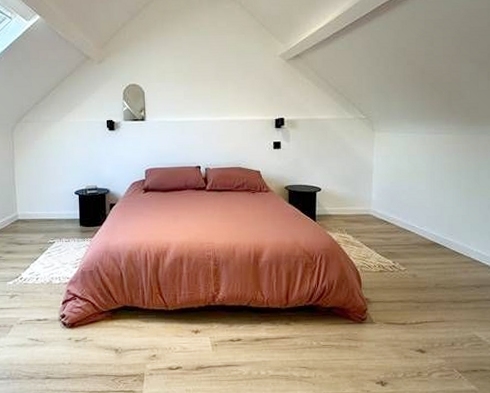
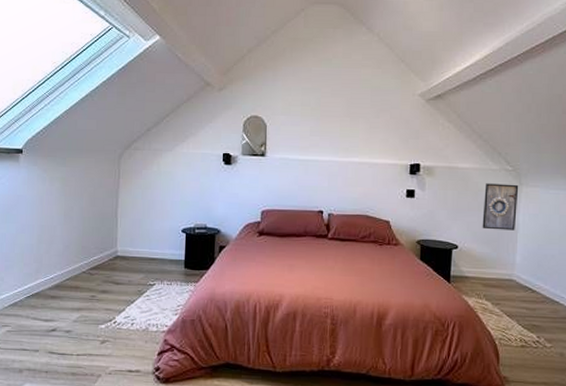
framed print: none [341,130,372,172] -> present [482,183,519,231]

